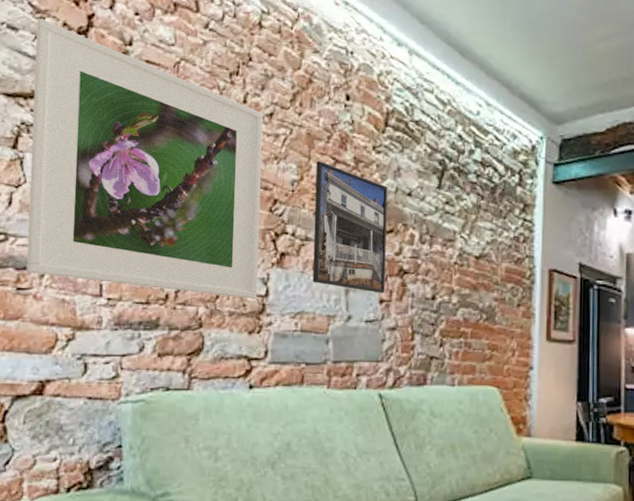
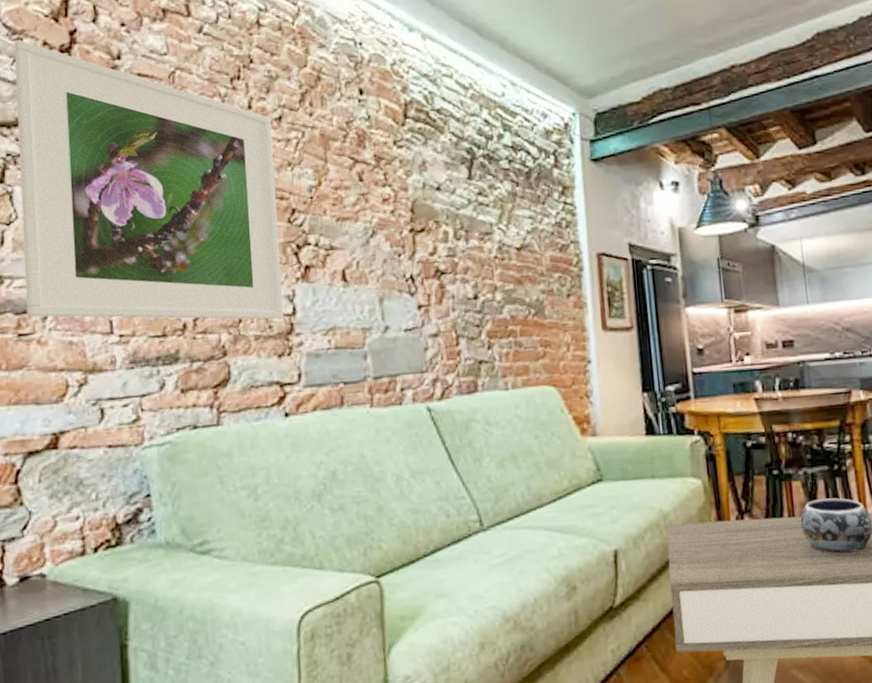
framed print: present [312,161,388,293] -> none [334,163,422,299]

